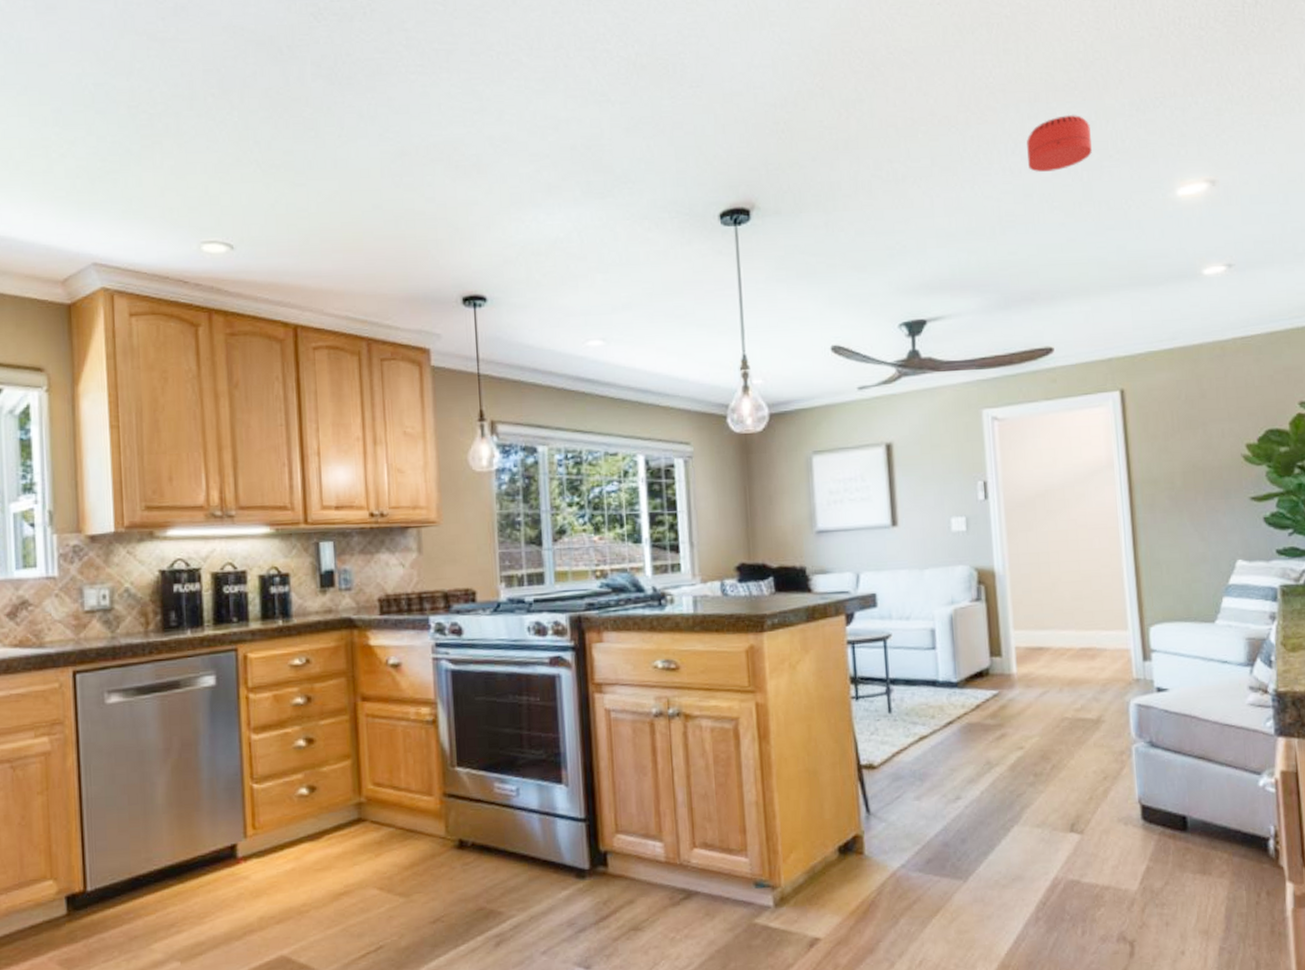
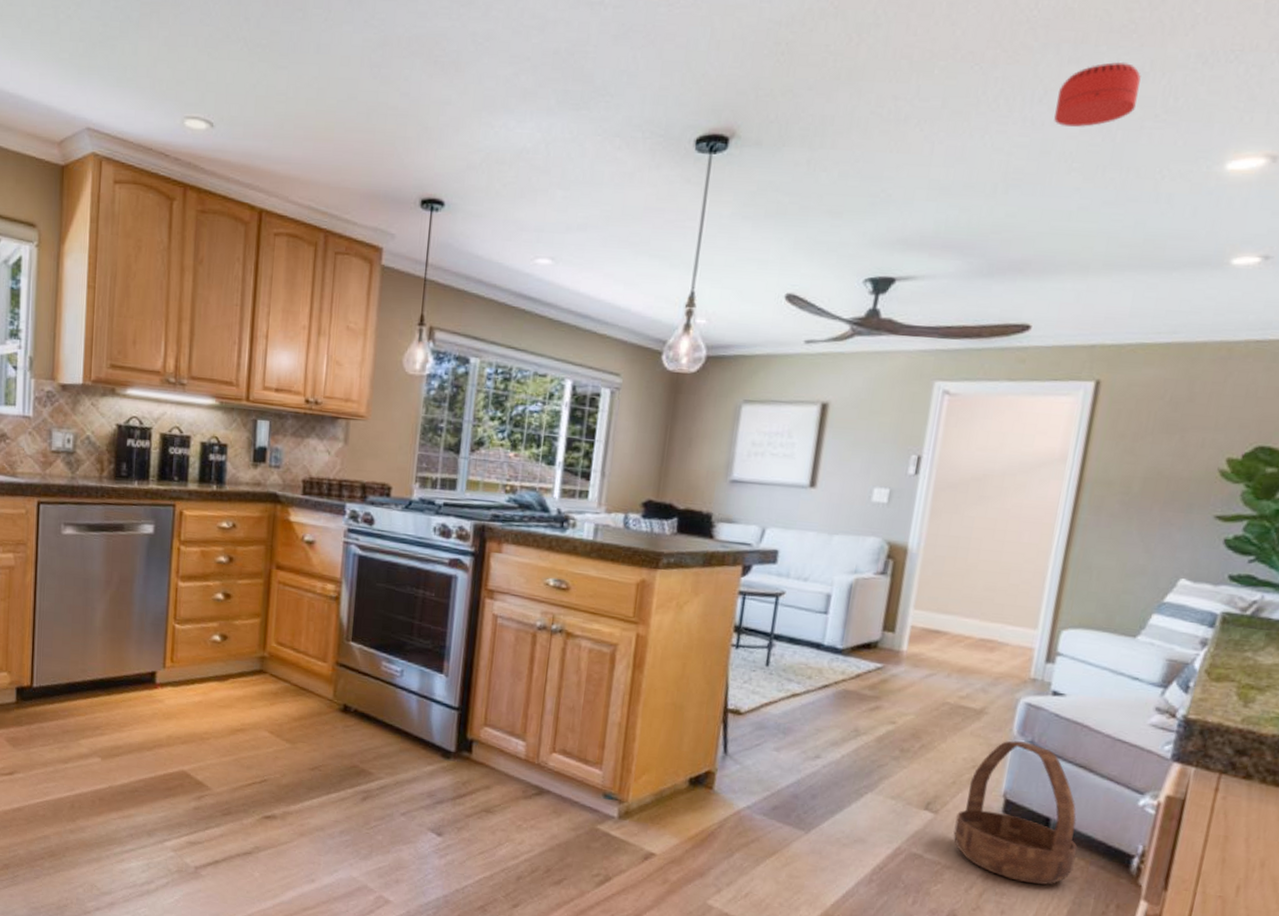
basket: none [1101,743,1219,888] -> present [953,740,1078,885]

